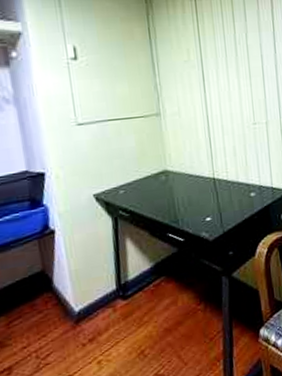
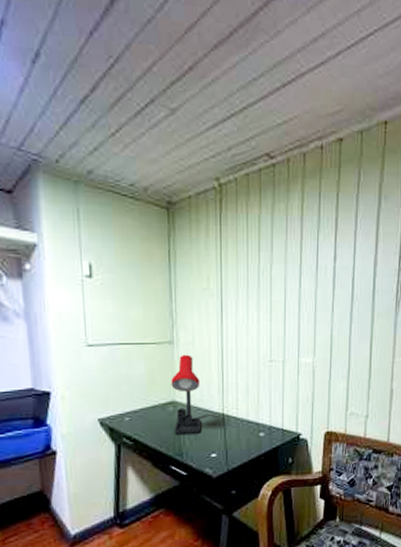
desk lamp: none [161,124,194,202] -> present [171,354,201,434]

